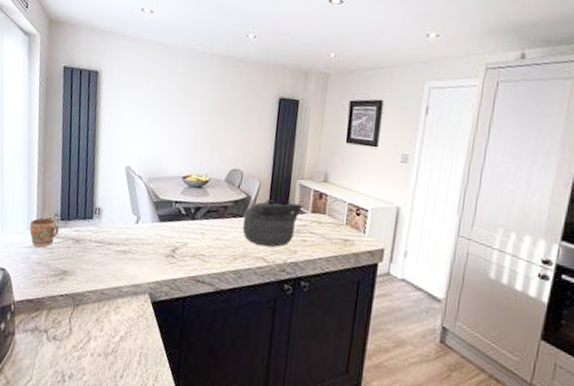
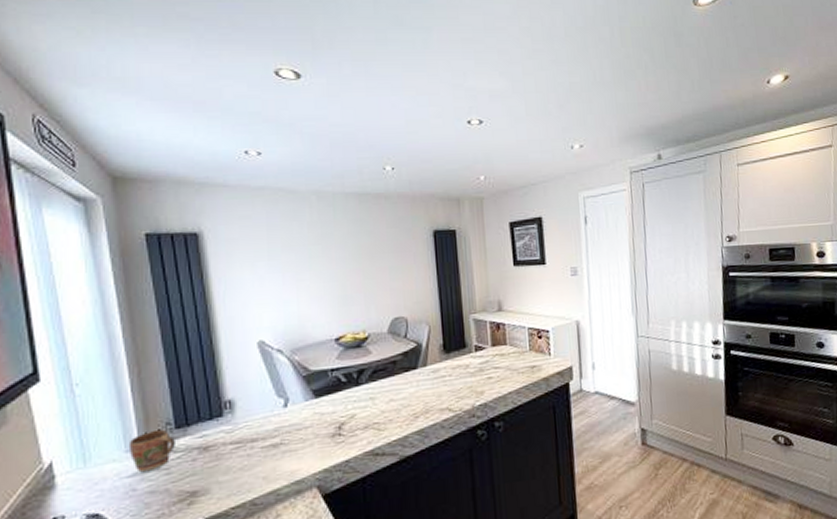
kettle: present [242,199,304,247] -> none [417,340,482,395]

